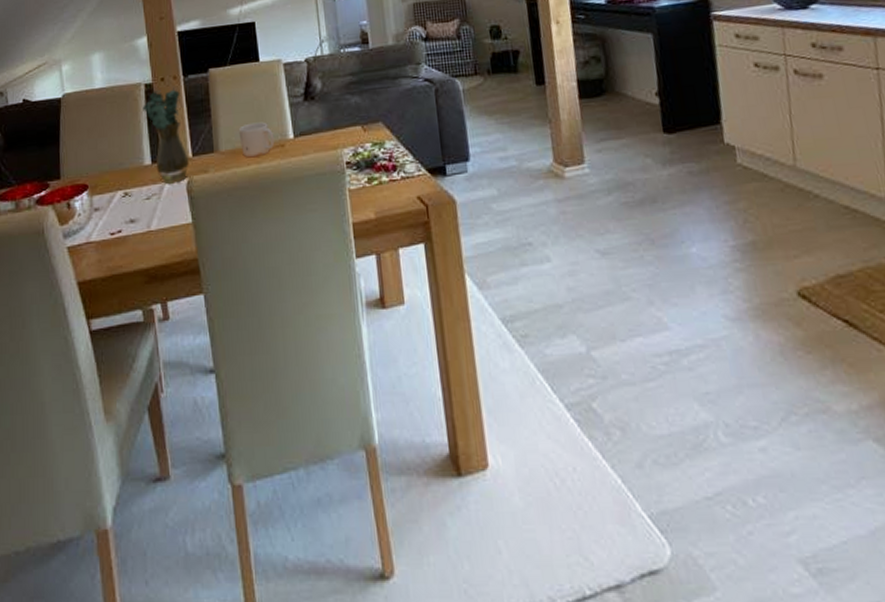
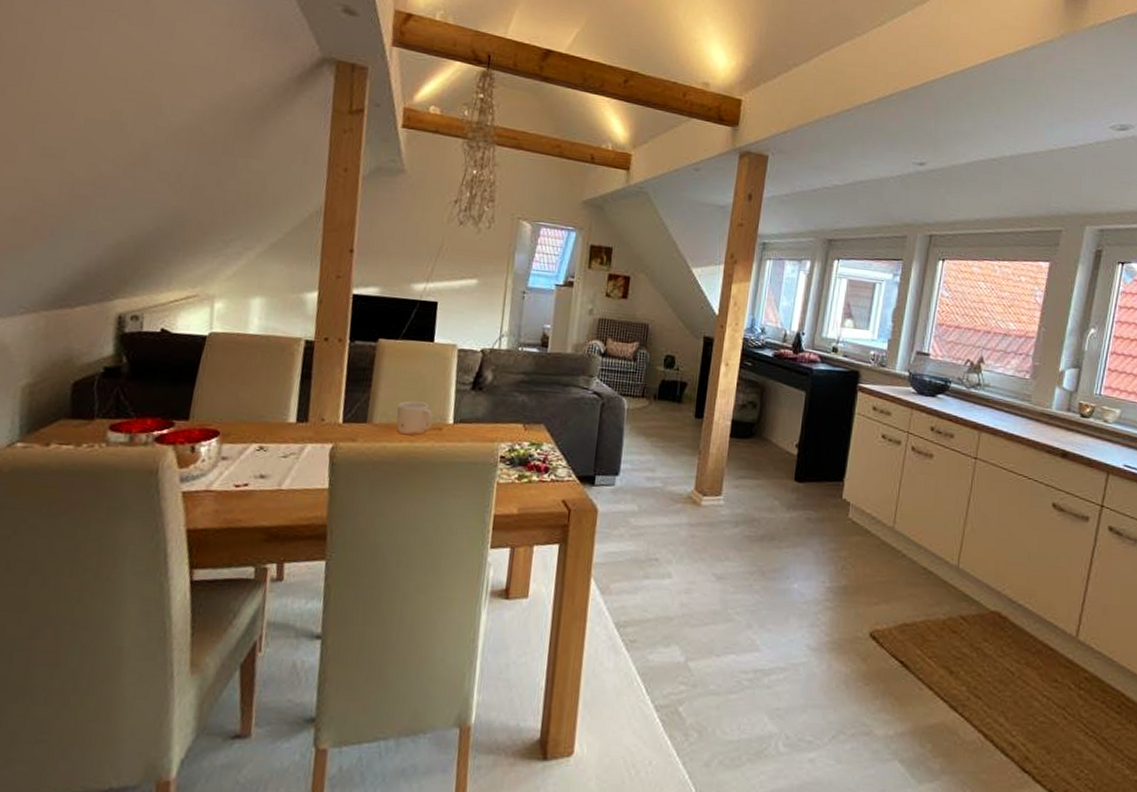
vase: present [143,87,189,184] -> none [298,346,343,447]

